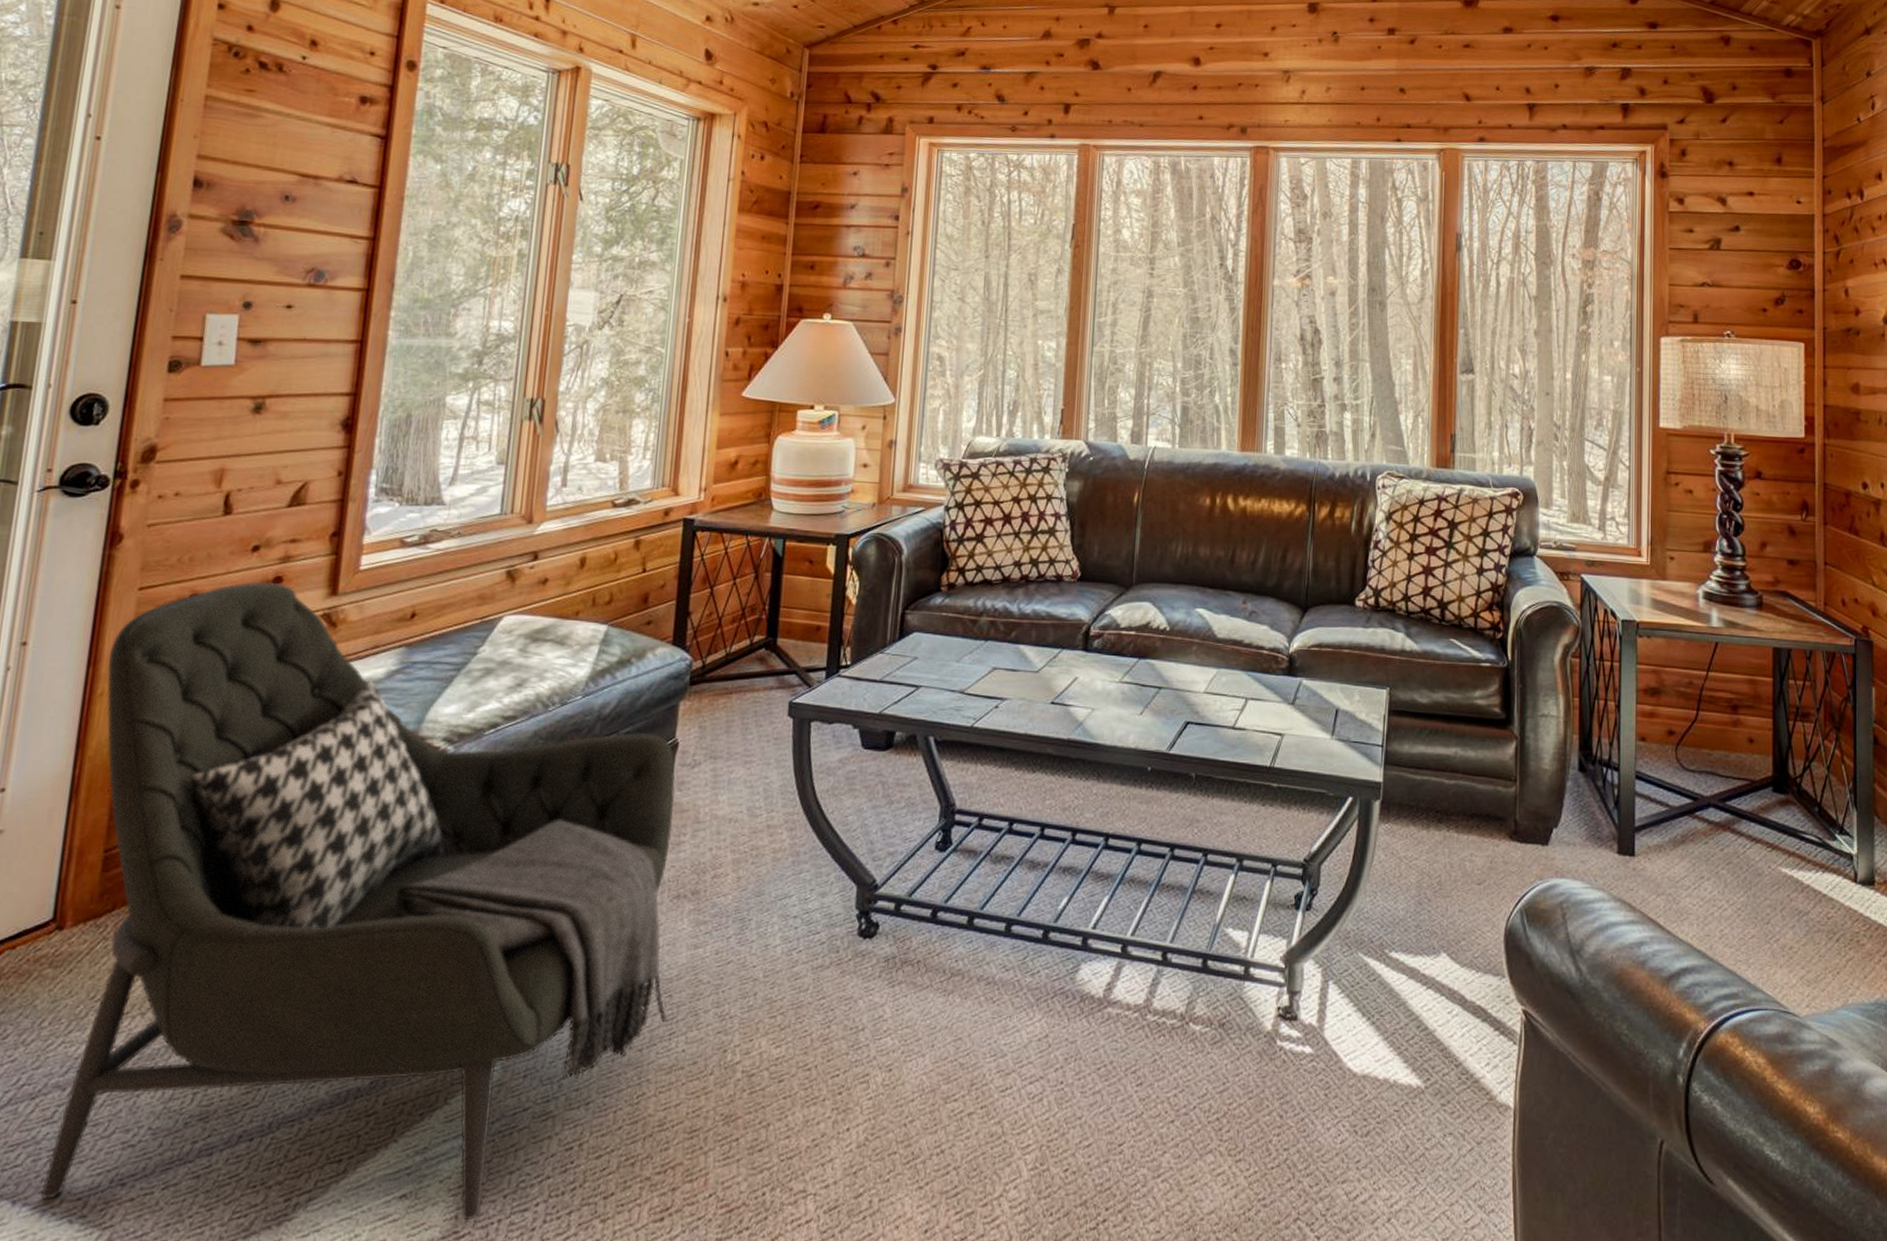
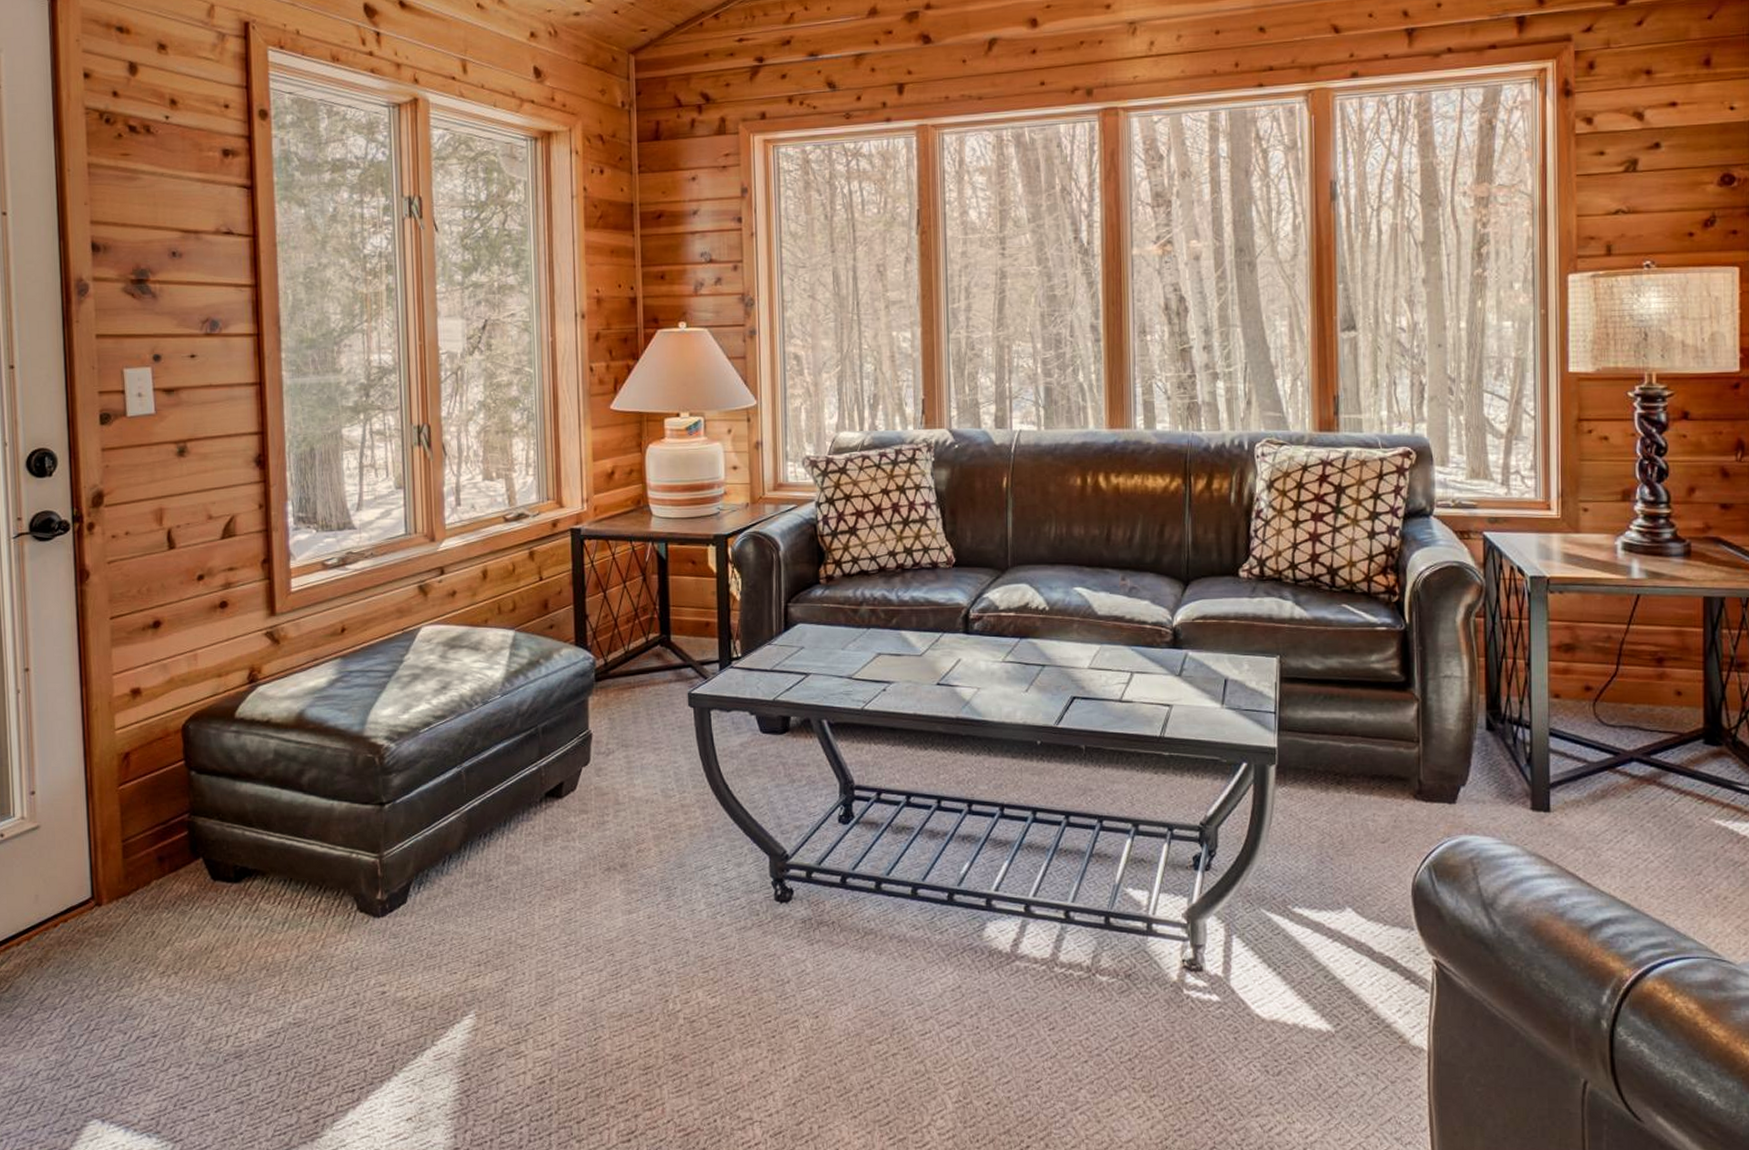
armchair: present [41,581,675,1220] -> none [96,606,612,1139]

